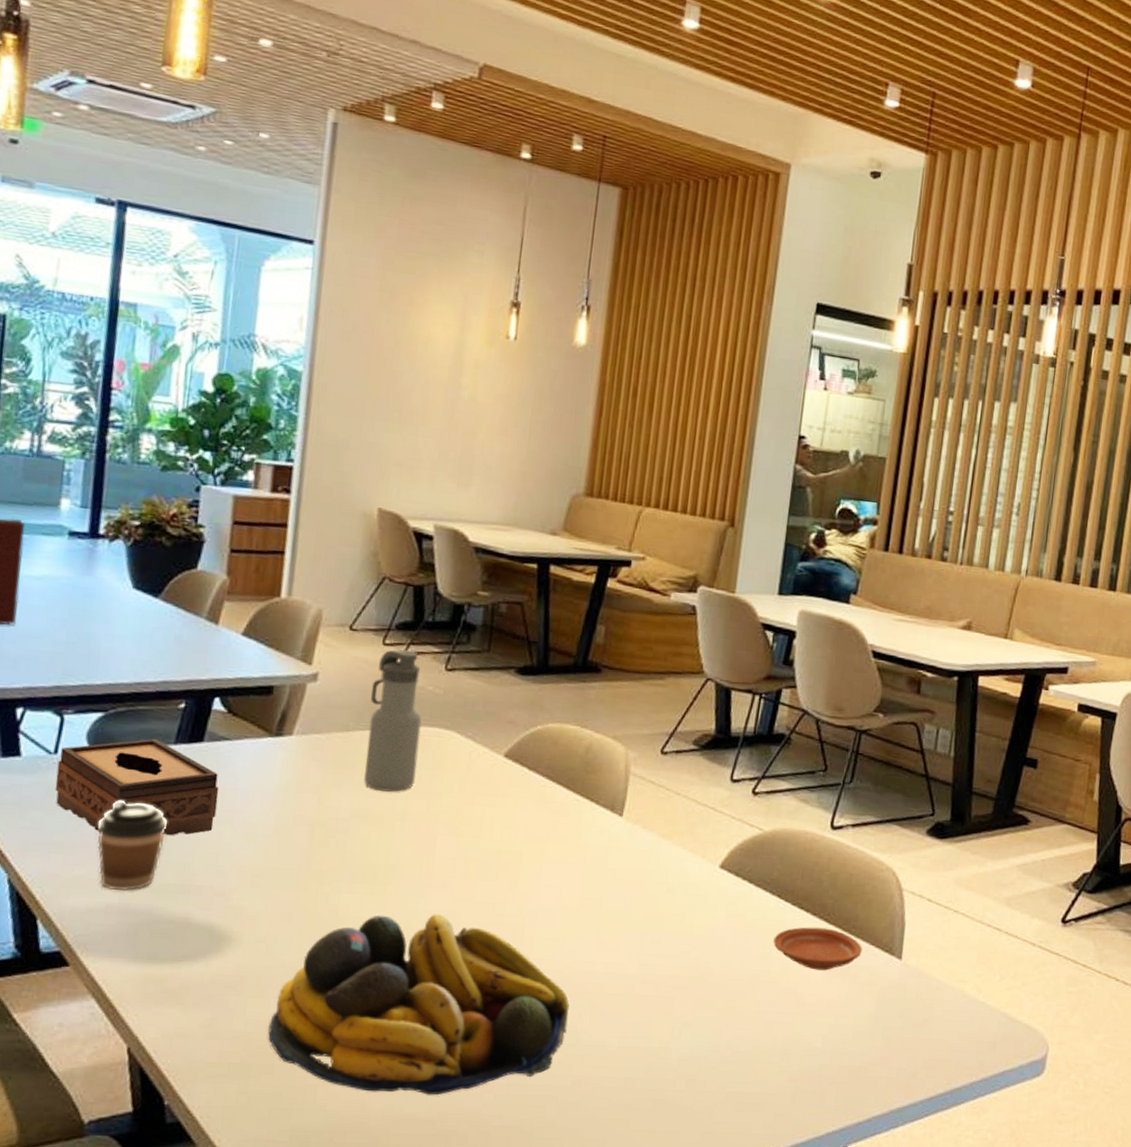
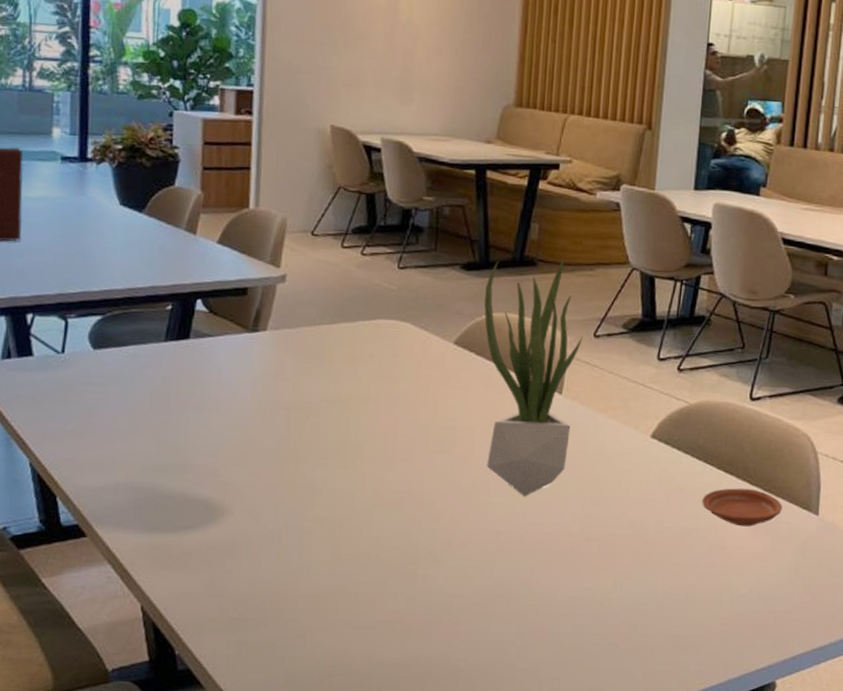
tissue box: present [54,738,219,835] -> none [64,337,206,421]
coffee cup: present [97,801,168,892] -> none [103,392,163,471]
fruit bowl: present [268,913,570,1095] -> none [261,483,522,643]
water bottle: present [364,649,422,792] -> none [331,251,380,378]
potted plant: none [534,666,649,931] -> present [484,259,583,497]

